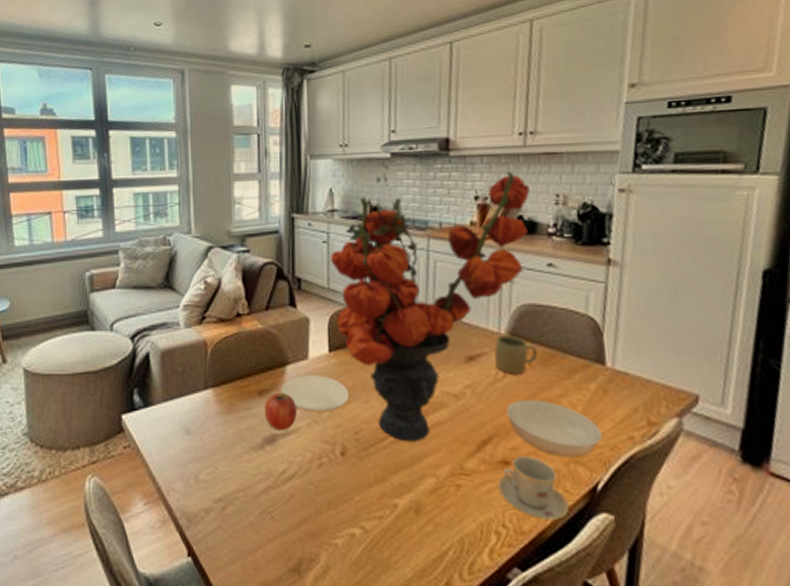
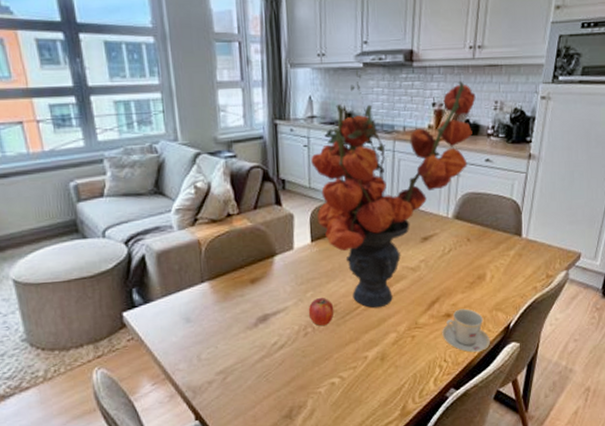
fruit: present [264,392,298,431] -> none [256,279,286,311]
plate: present [281,375,350,412] -> none [271,262,329,293]
fruit: none [323,420,356,458] -> present [308,297,334,327]
mug: present [494,335,538,374] -> none [443,218,475,249]
bowl: present [506,399,603,458] -> none [450,266,516,307]

